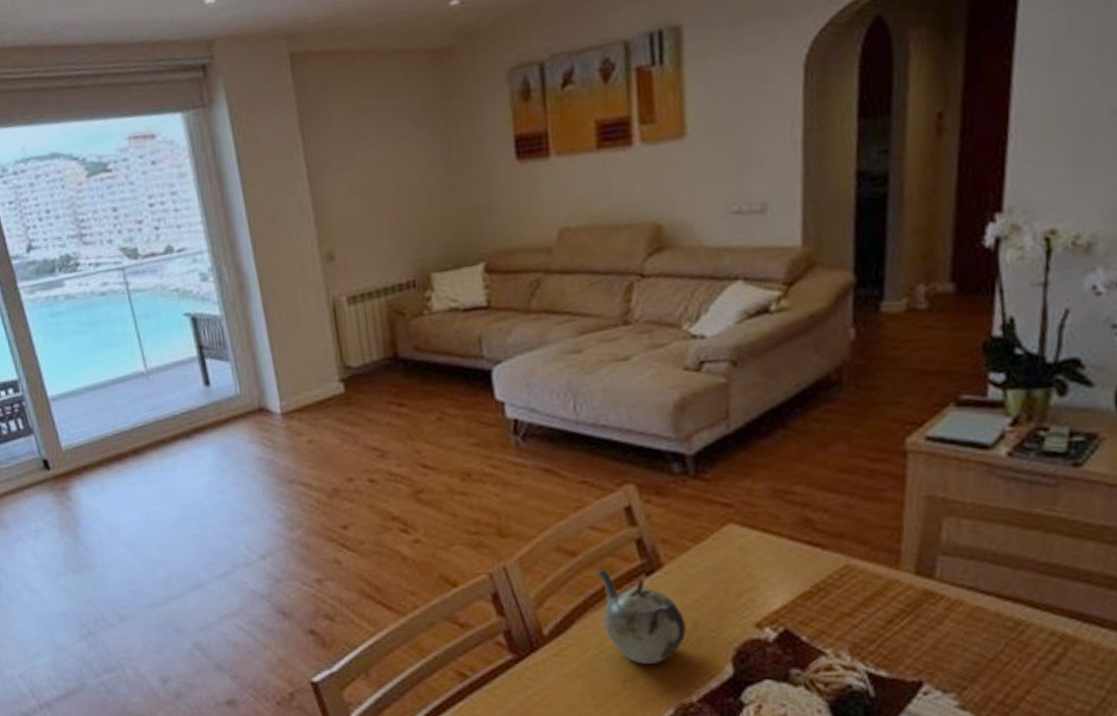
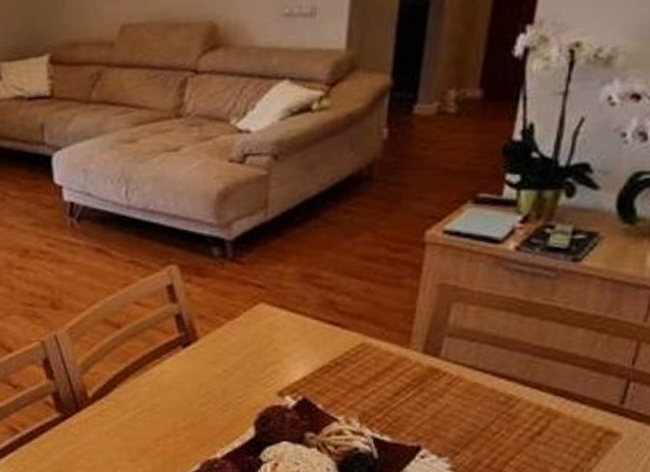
teapot: present [596,569,686,664] -> none [138,340,216,425]

